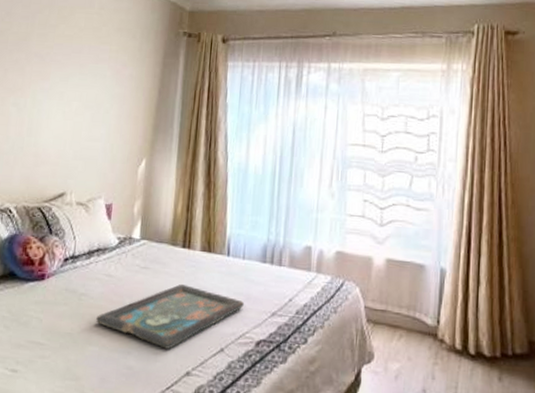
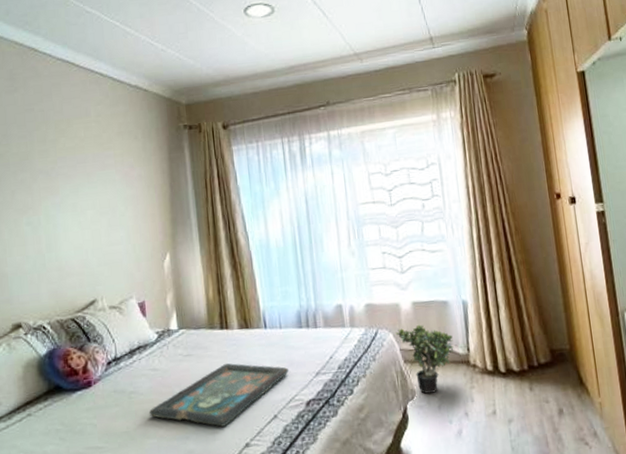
potted plant: none [363,284,424,361] -> present [395,324,454,394]

